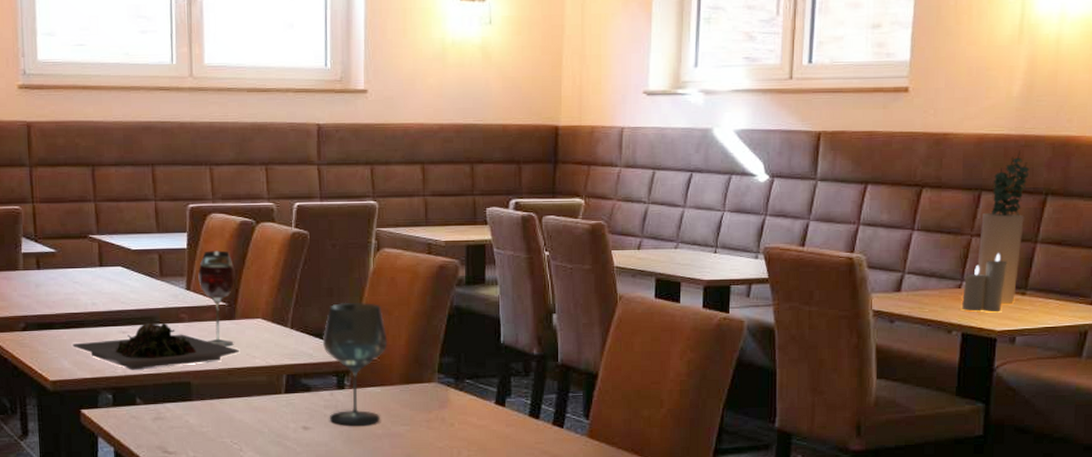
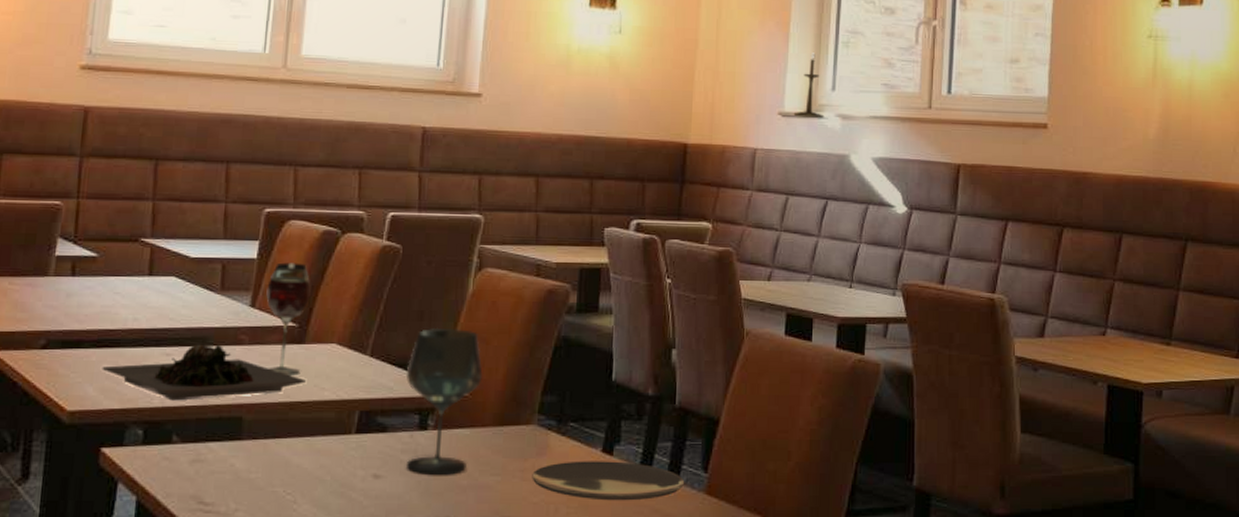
plate: none [436,411,569,445] -> present [532,461,685,501]
candlestick: none [658,31,688,95] -> present [793,53,824,118]
candle: present [961,253,1008,313] -> none [1106,300,1151,363]
vase: present [977,150,1030,305] -> none [1121,193,1169,356]

